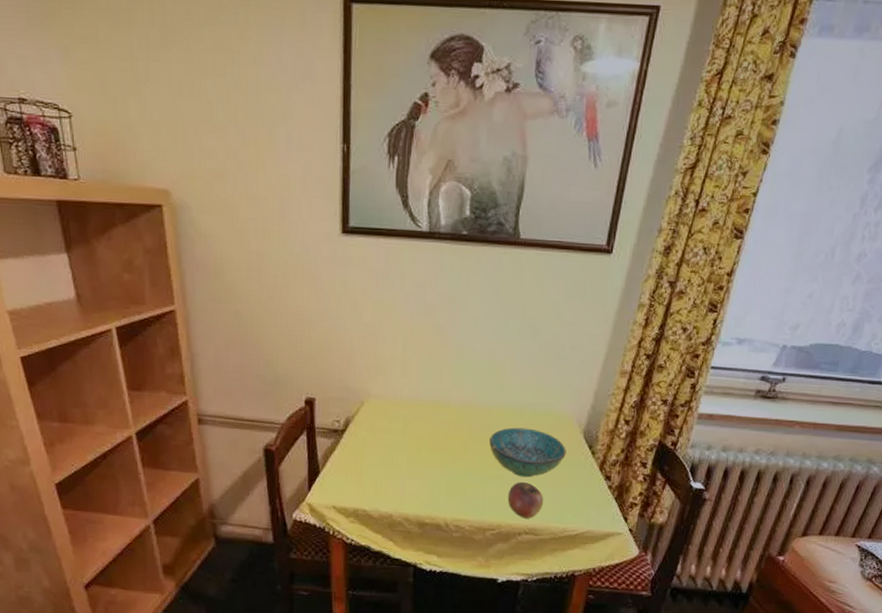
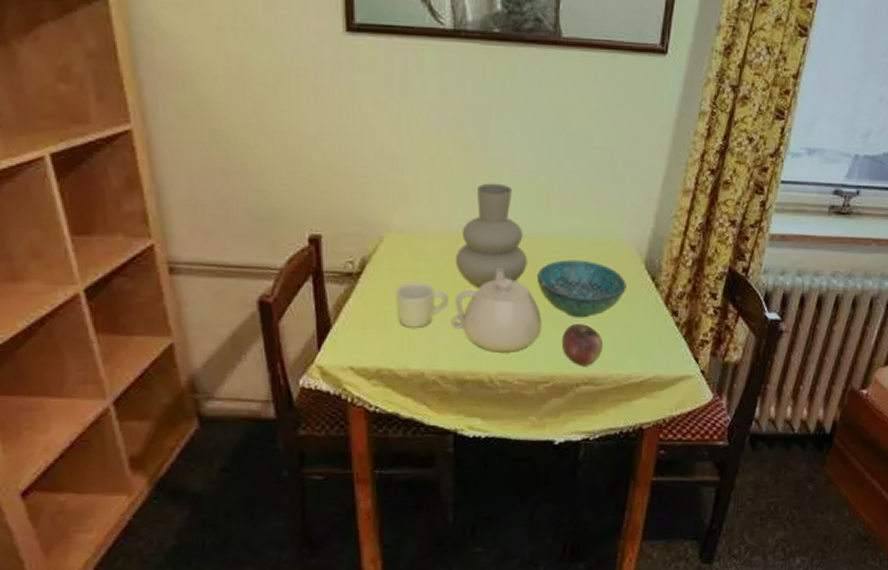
mug: none [371,439,415,478] -> present [395,282,448,328]
teapot: none [416,432,492,503] -> present [451,268,542,353]
vase: none [421,360,482,448] -> present [455,183,527,288]

